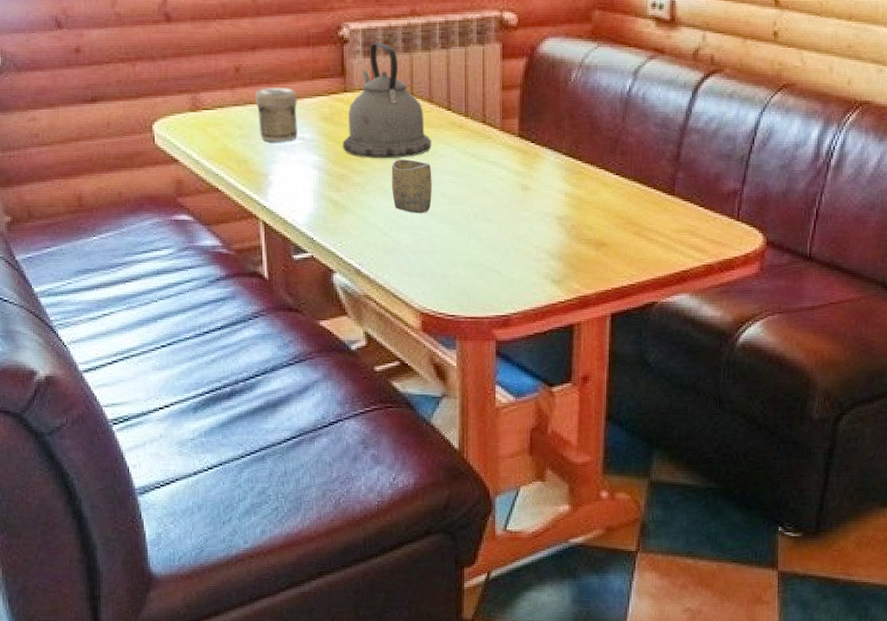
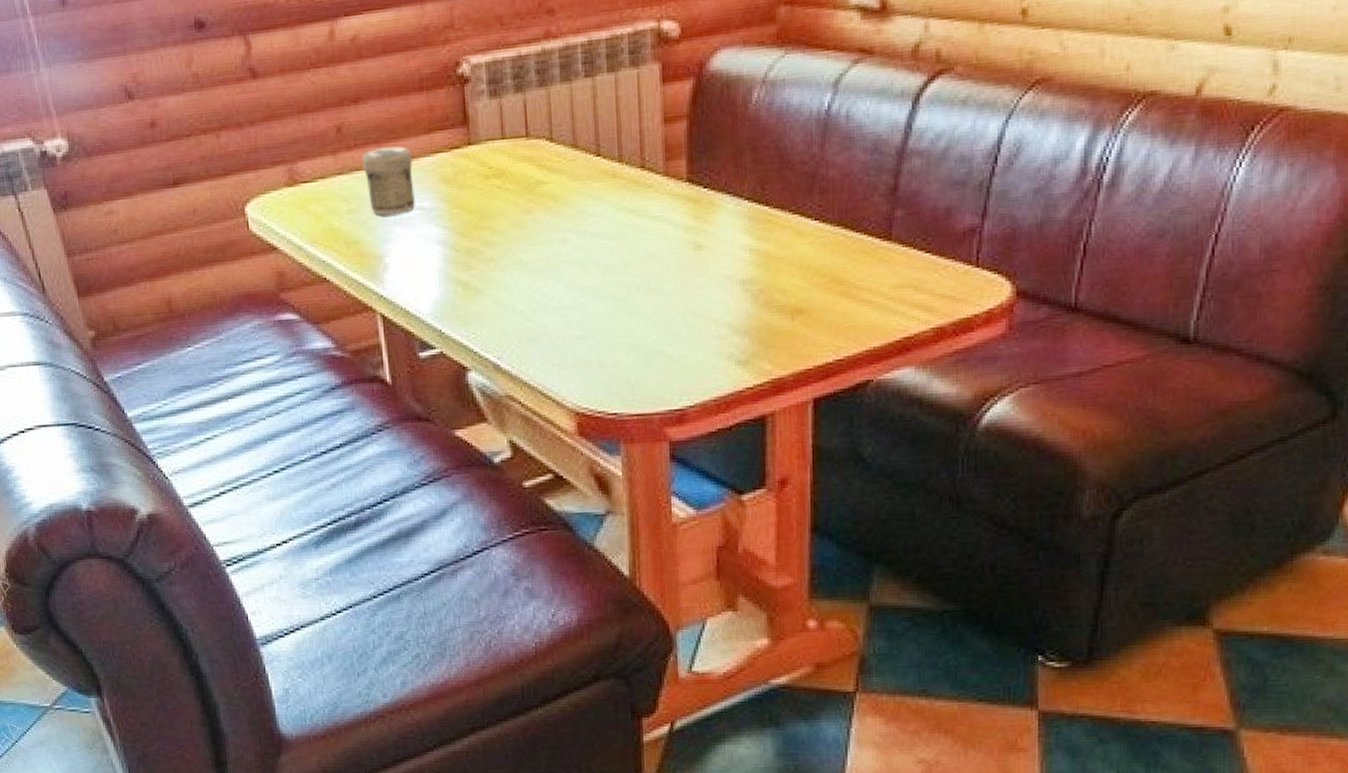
kettle: present [342,43,432,159] -> none [469,78,579,226]
cup: present [391,159,432,213] -> none [530,222,583,290]

